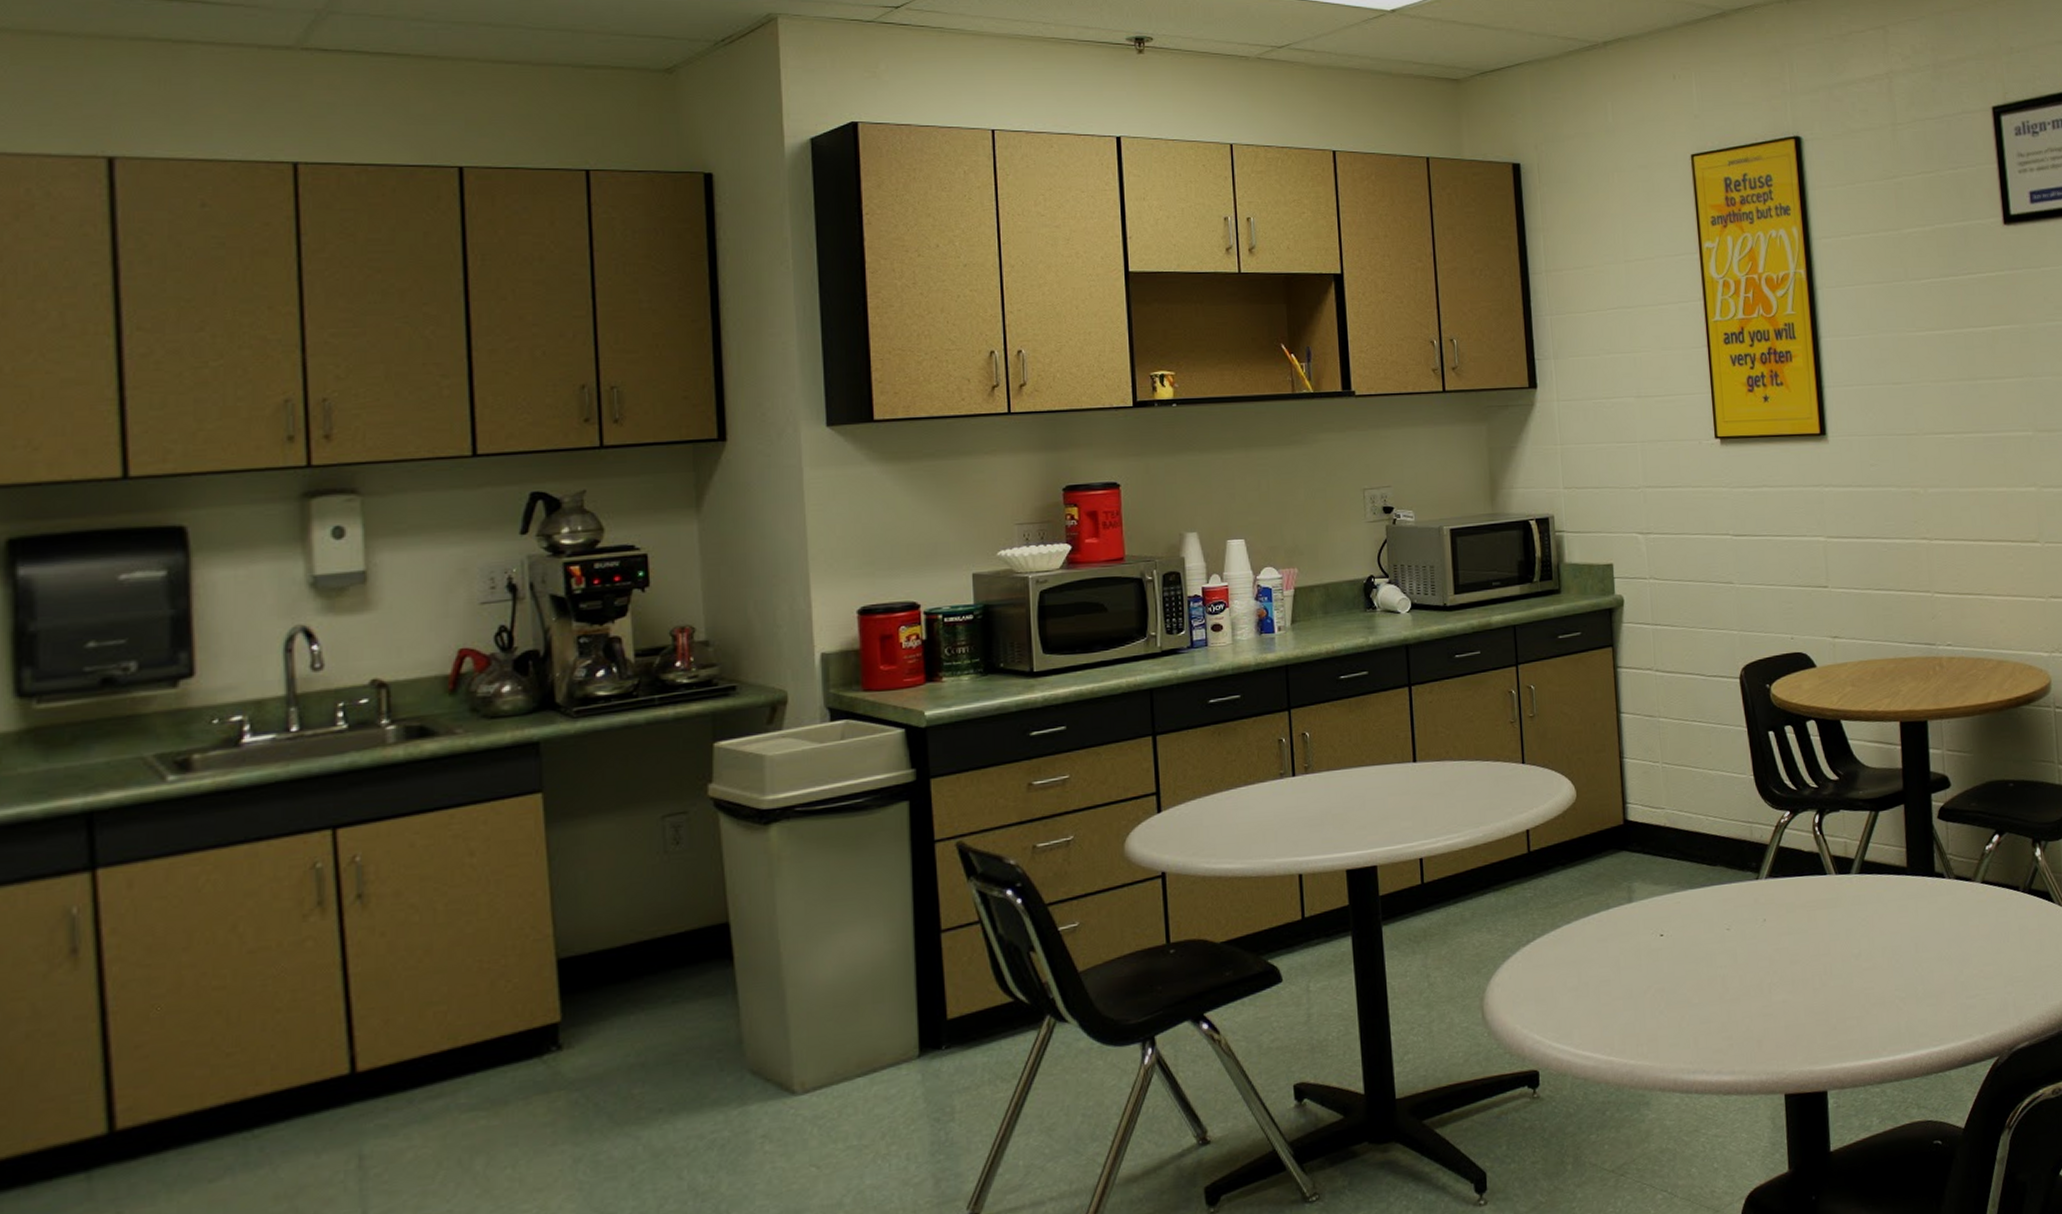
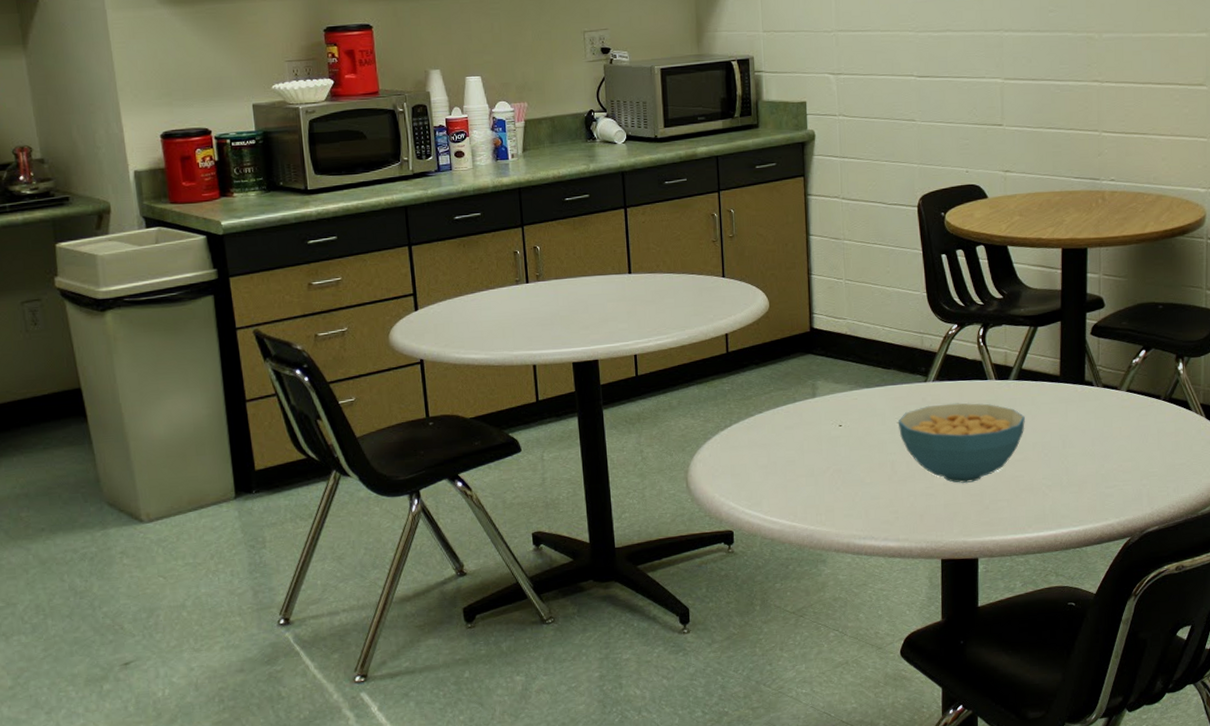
cereal bowl: none [1727,902,1872,1000] -> present [897,403,1025,484]

